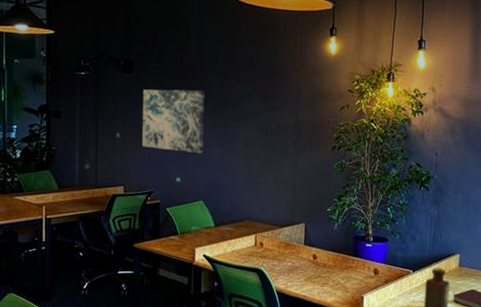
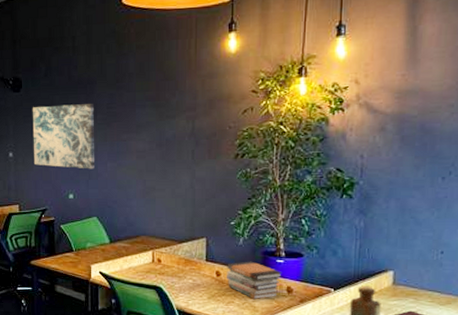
book stack: none [322,245,370,281] -> present [227,261,282,300]

